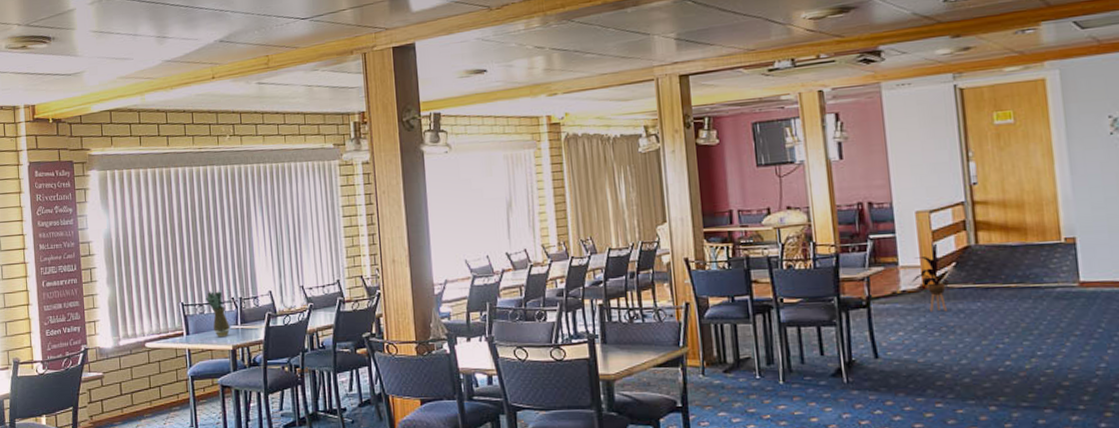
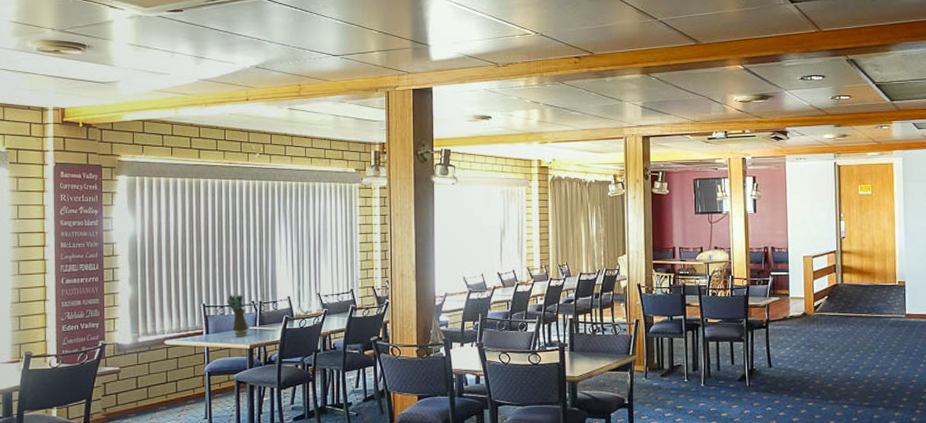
house plant: present [911,243,949,312] -> none [797,281,822,333]

